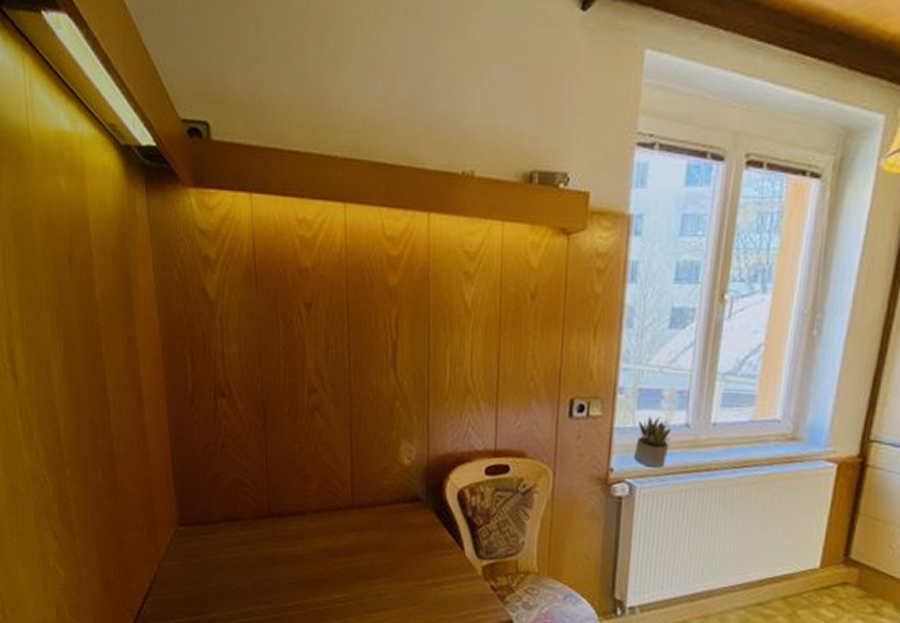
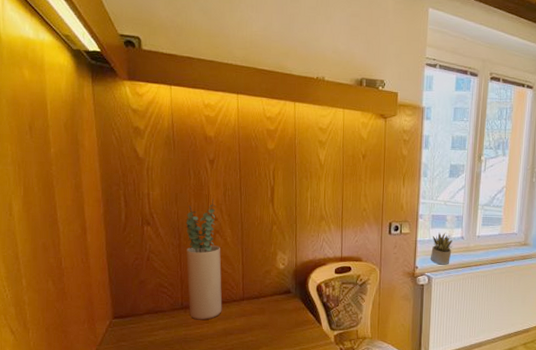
vase: none [273,360,323,535] -> present [185,199,223,321]

